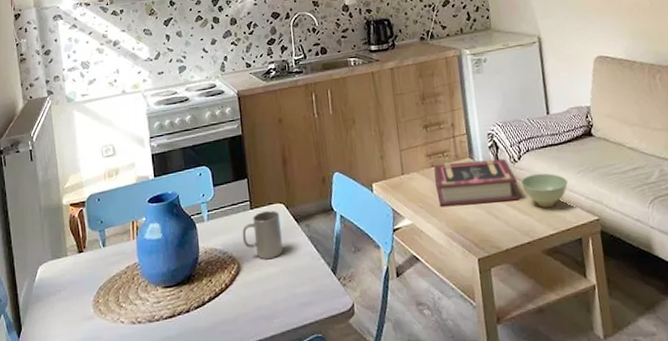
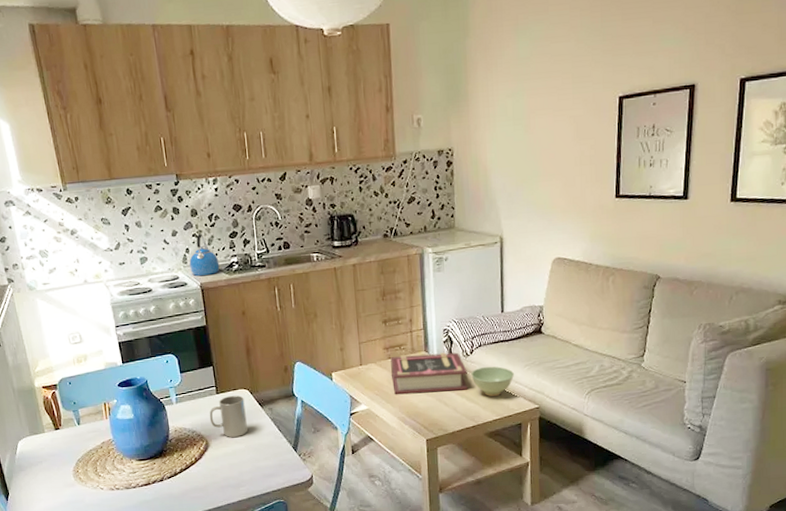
kettle: none [227,42,257,84] -> present [189,234,220,276]

